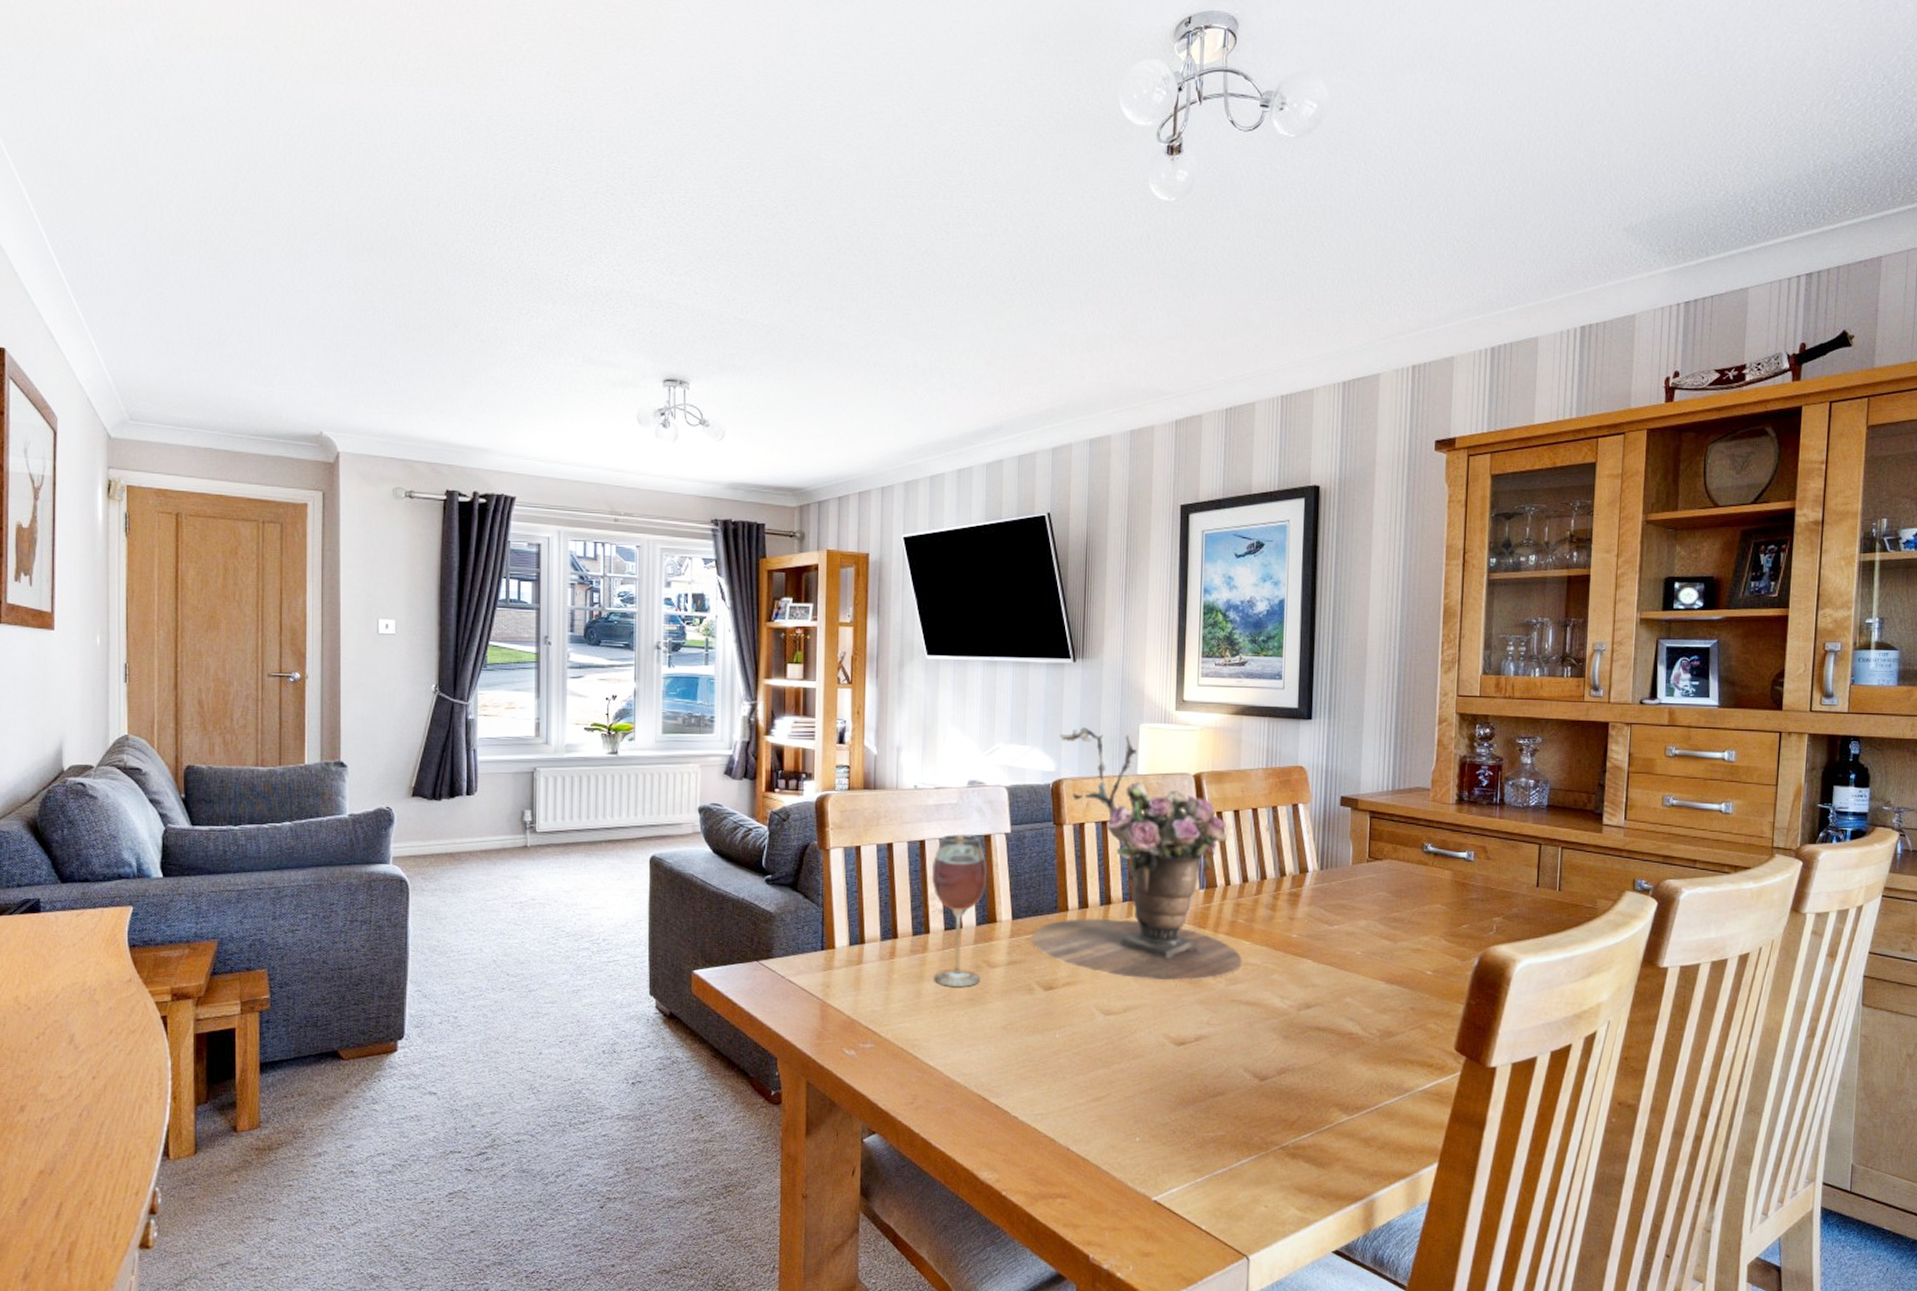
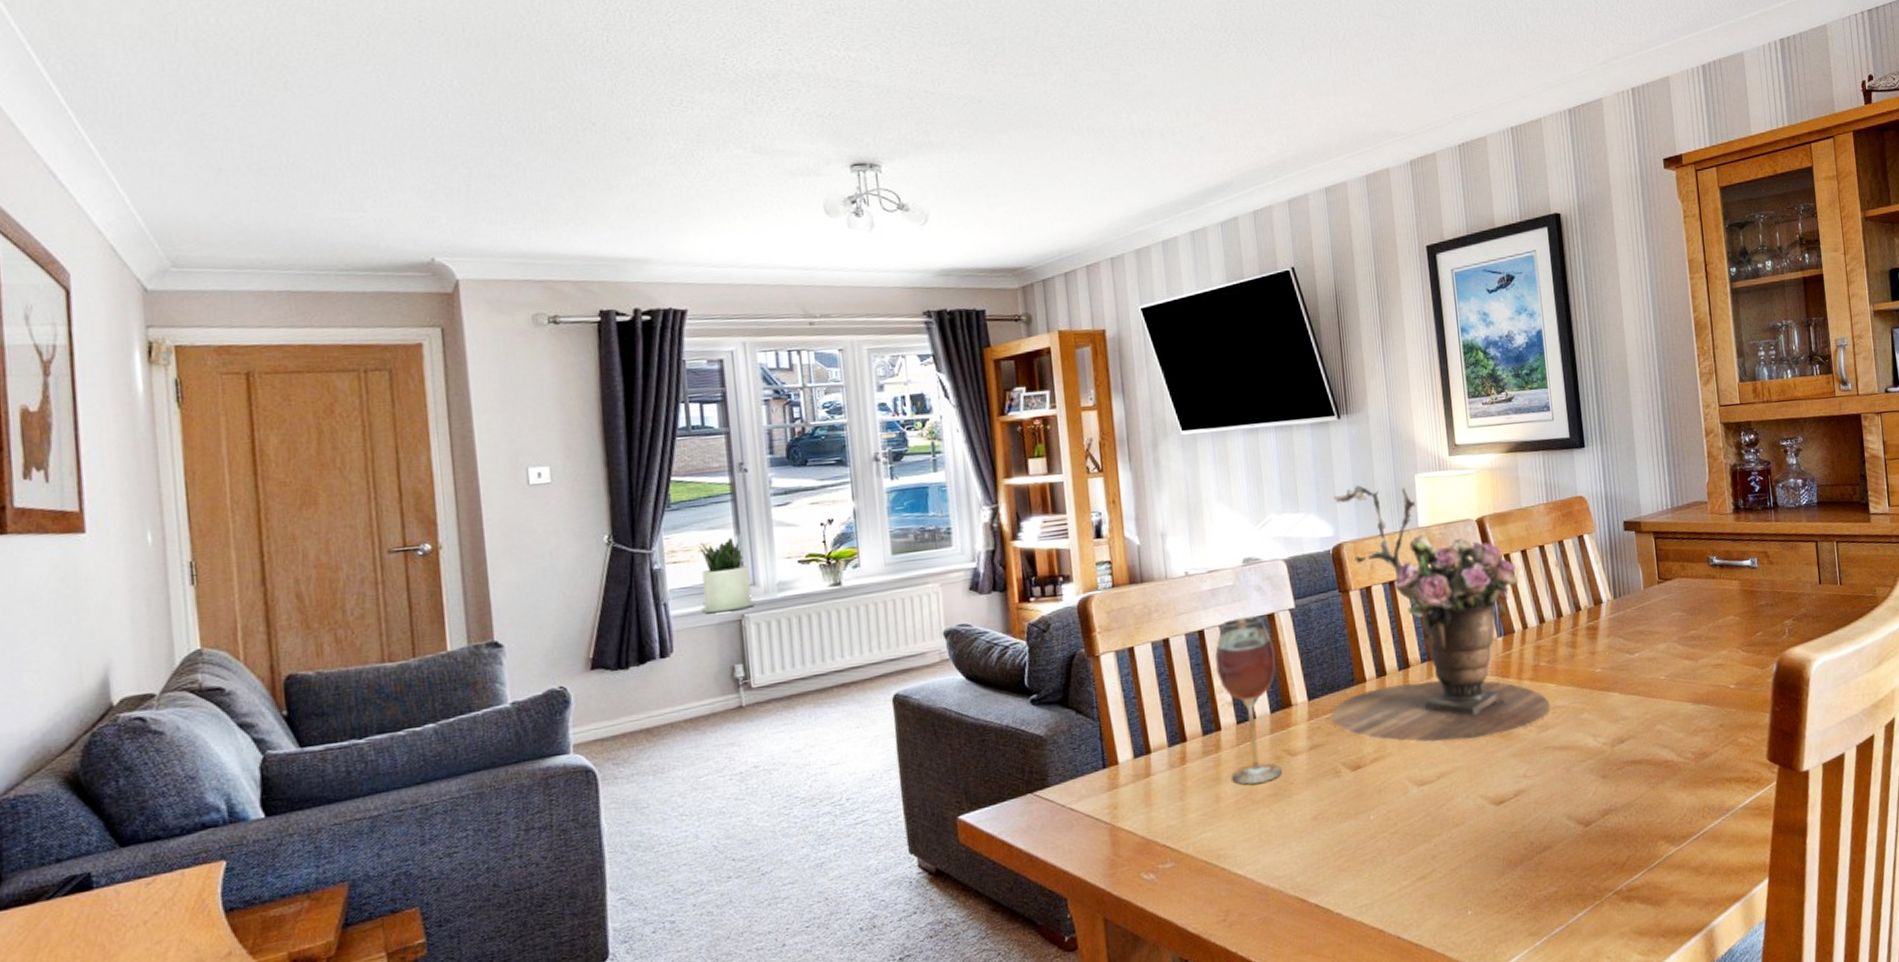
planter: none [502,700,548,764] -> present [699,537,757,614]

